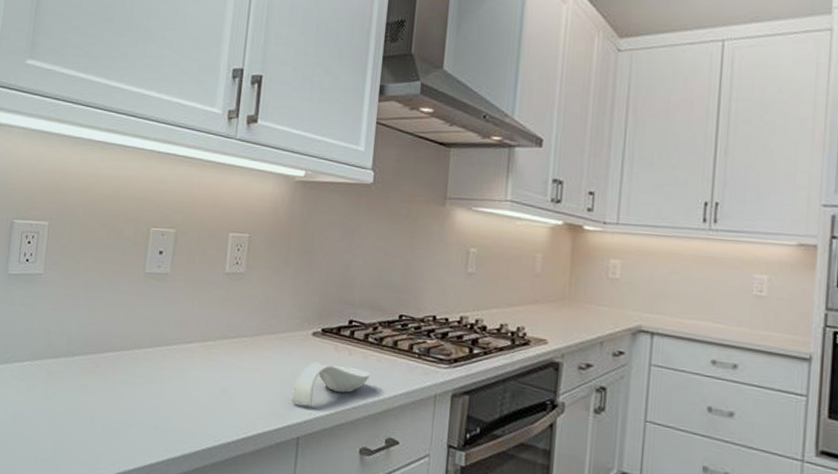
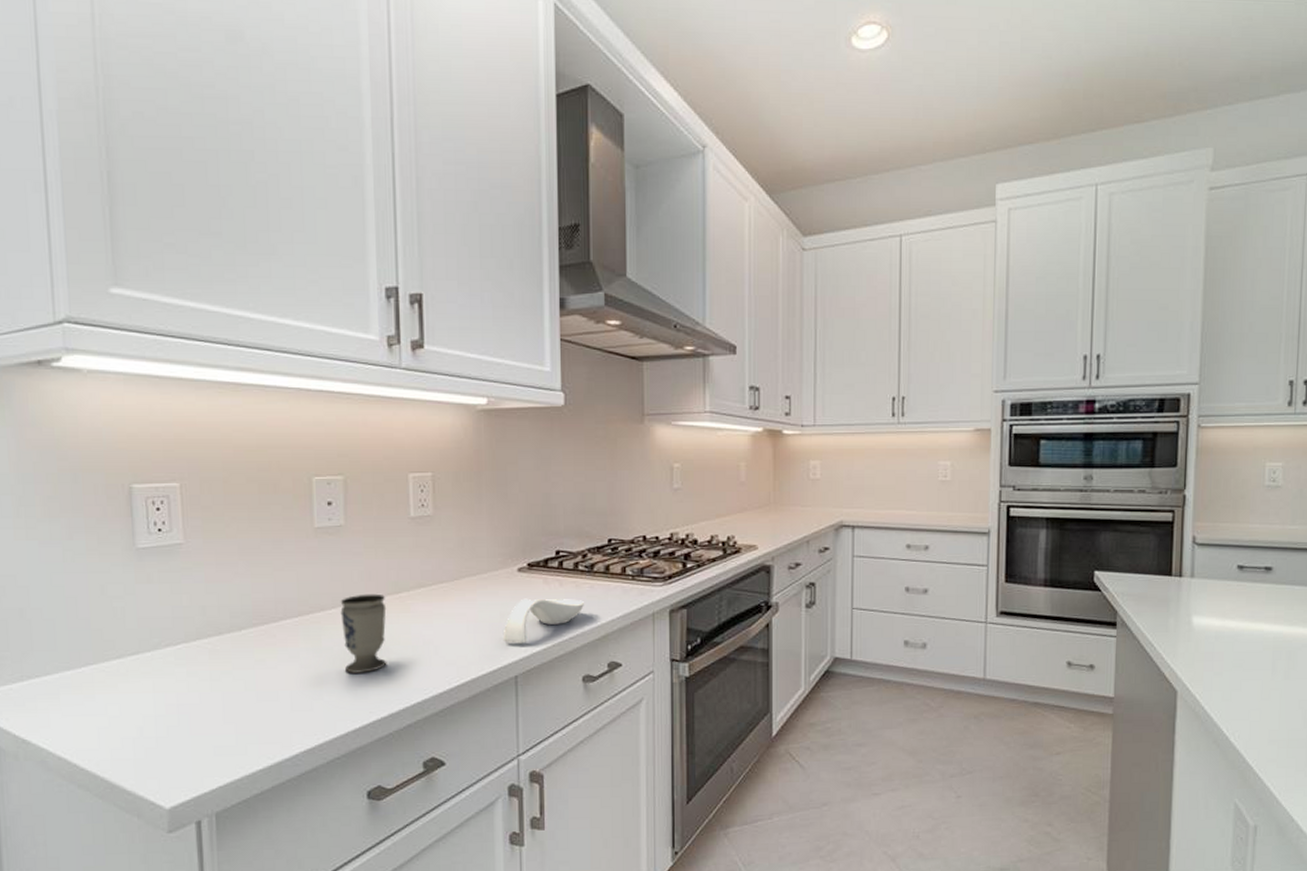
cup: none [151,338,194,412] -> present [340,593,387,673]

